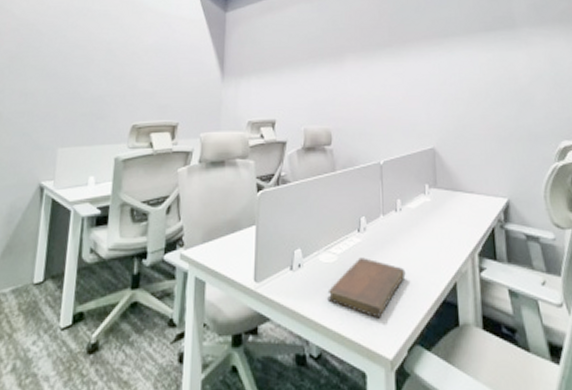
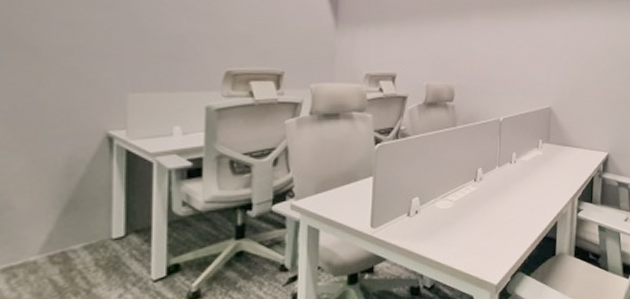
notebook: present [327,258,406,319] -> none [442,203,515,253]

